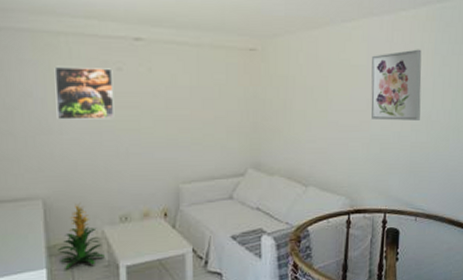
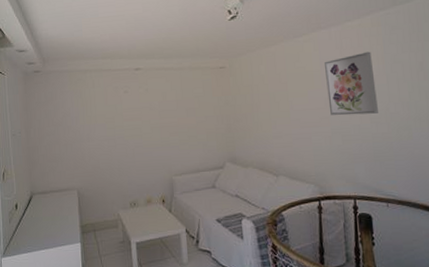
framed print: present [54,66,115,120] -> none [83,92,124,131]
indoor plant: present [57,203,104,269] -> none [88,192,120,243]

